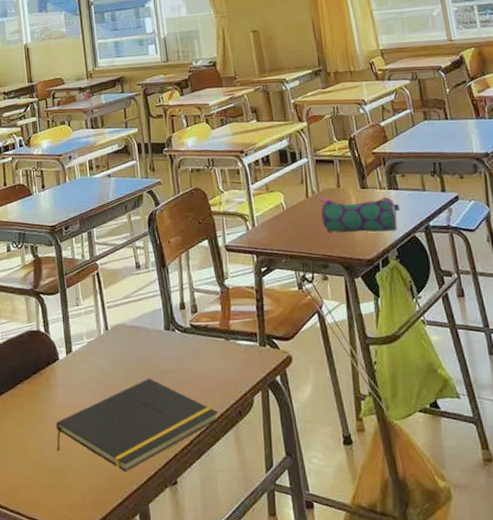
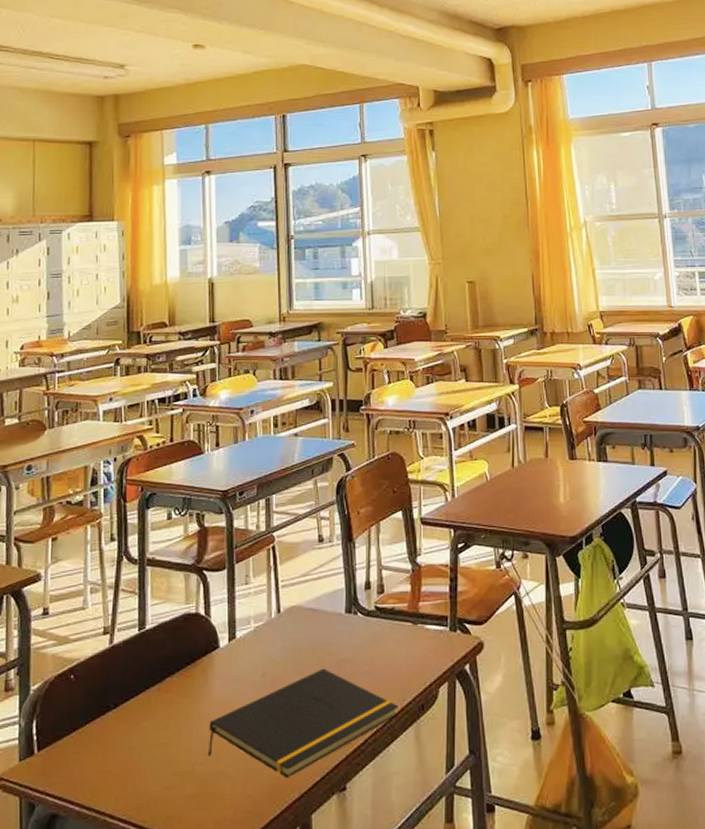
pencil case: present [321,196,400,233] -> none [526,469,608,508]

